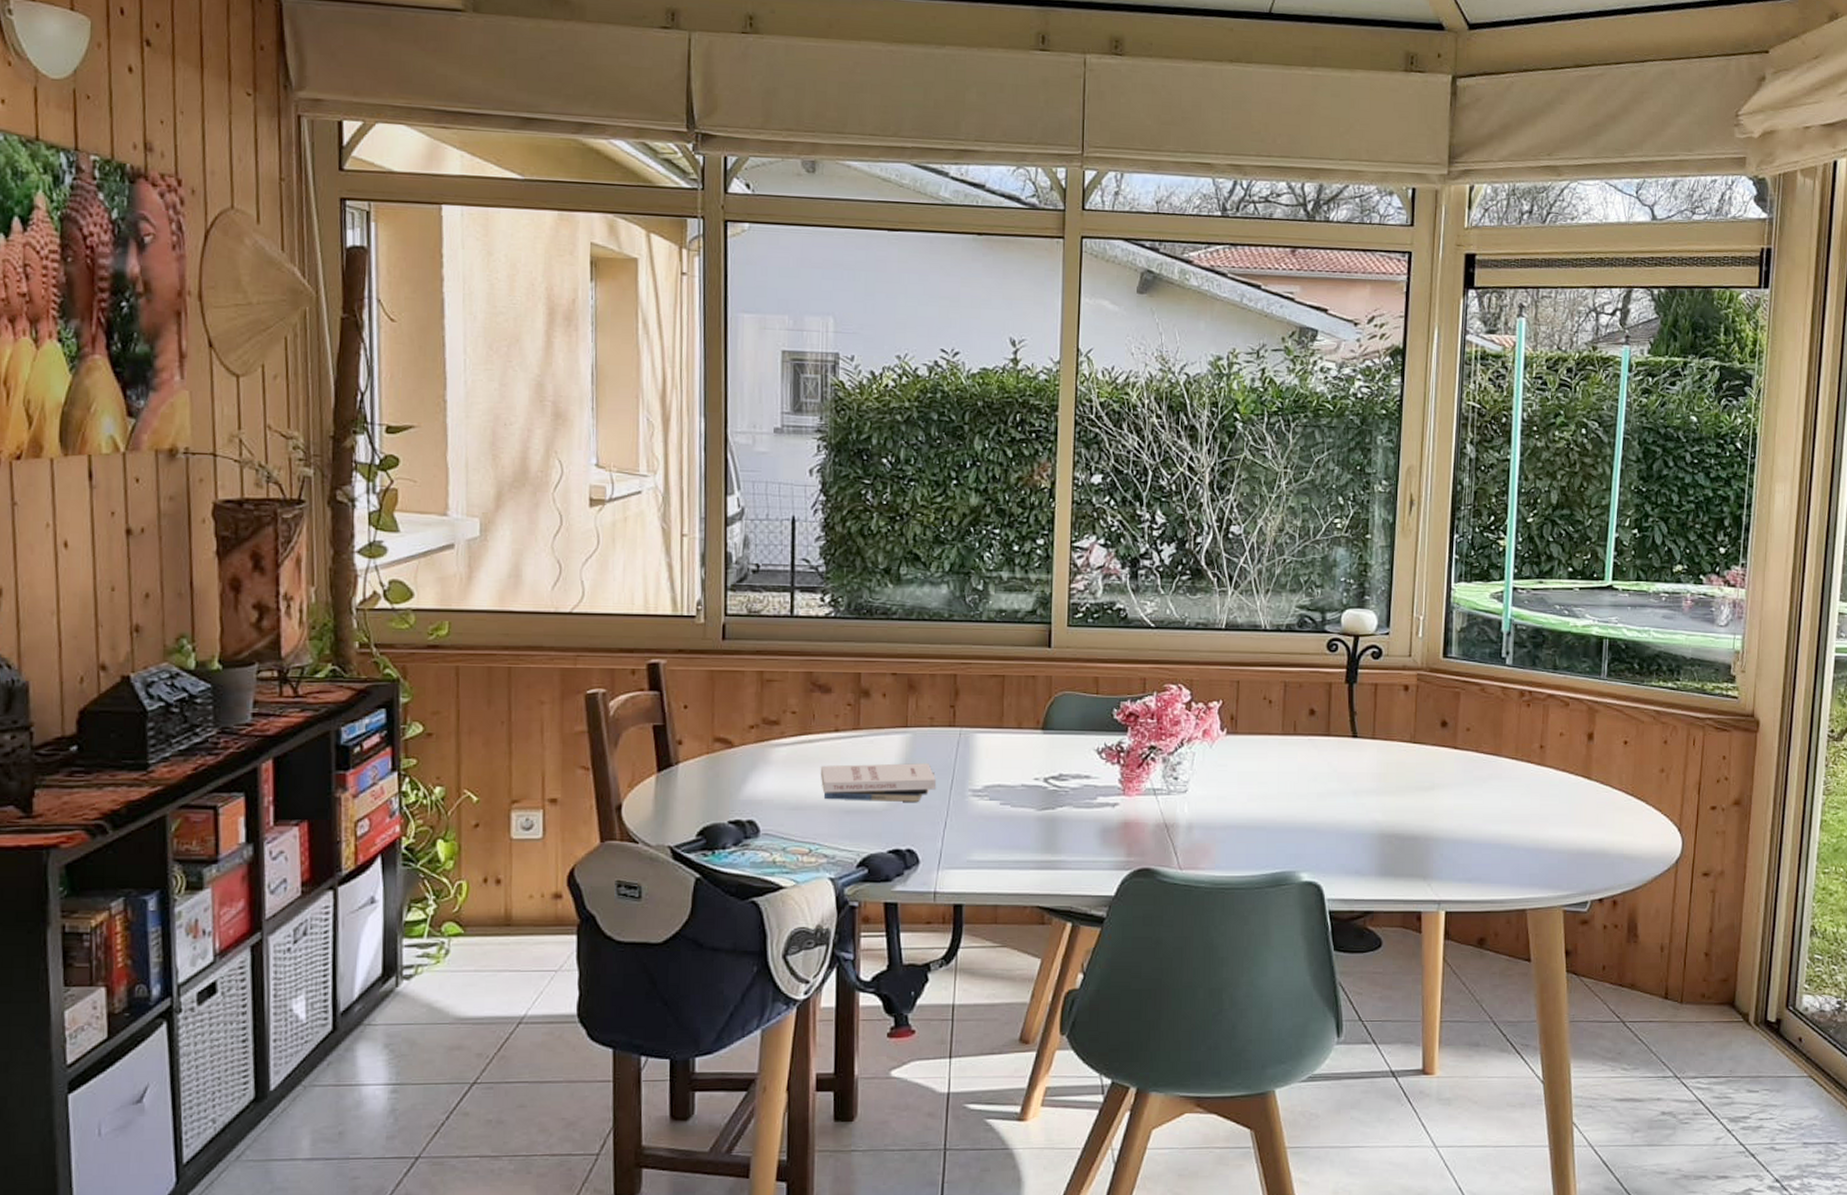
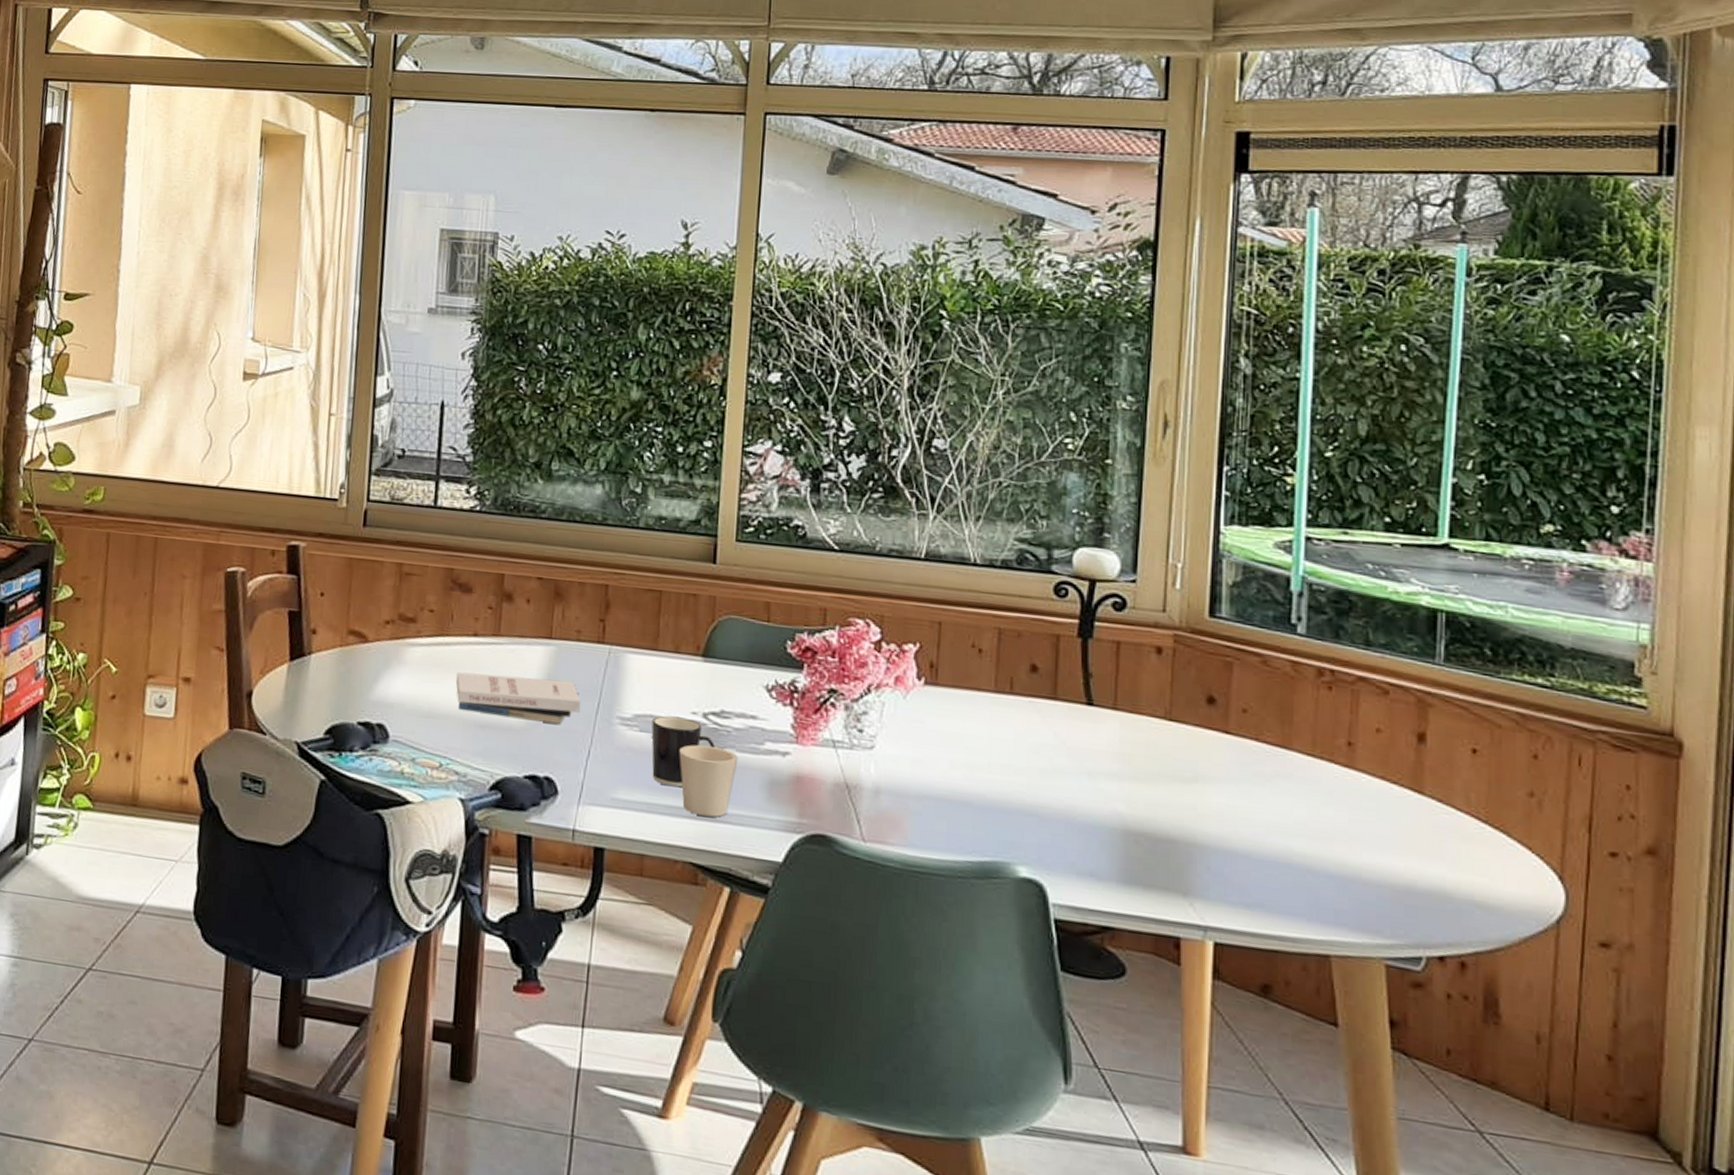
mug: none [1000,784,1055,844] -> present [651,715,715,788]
cup: none [1024,805,1075,865] -> present [679,744,739,818]

